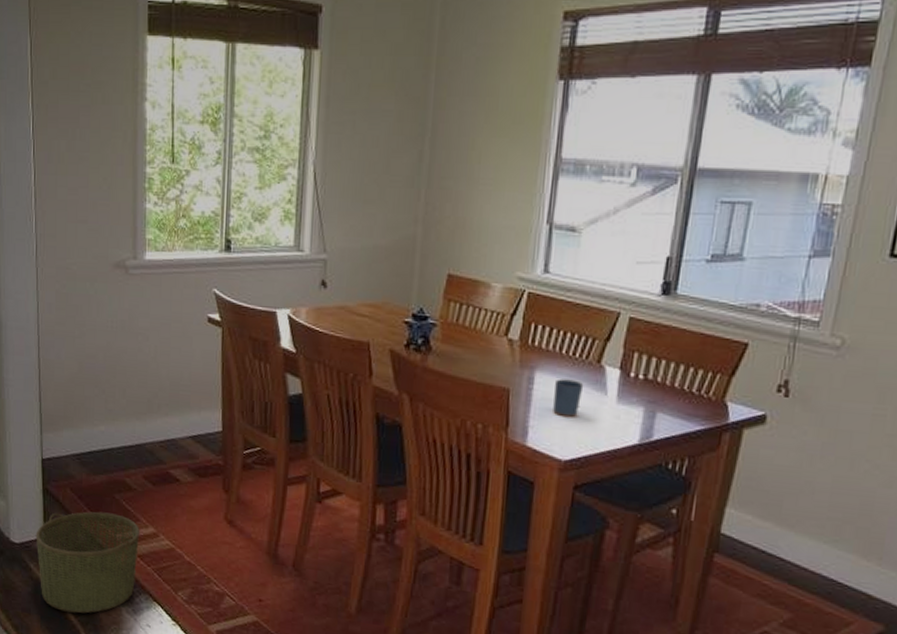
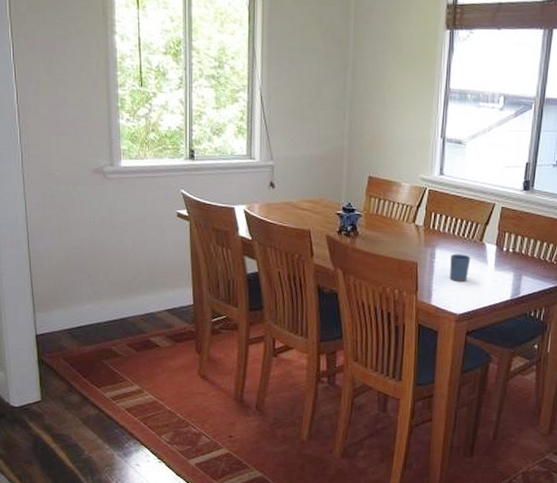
basket: present [35,511,141,614] -> none [33,375,127,461]

